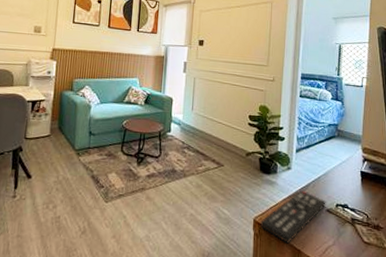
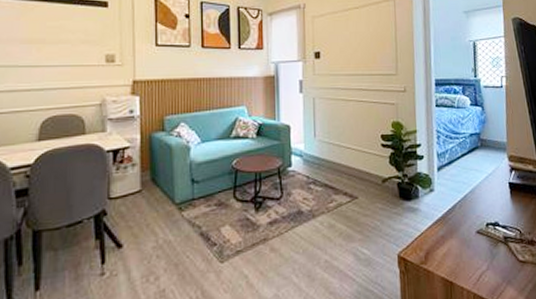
remote control: present [260,190,326,244] -> none [406,213,476,277]

